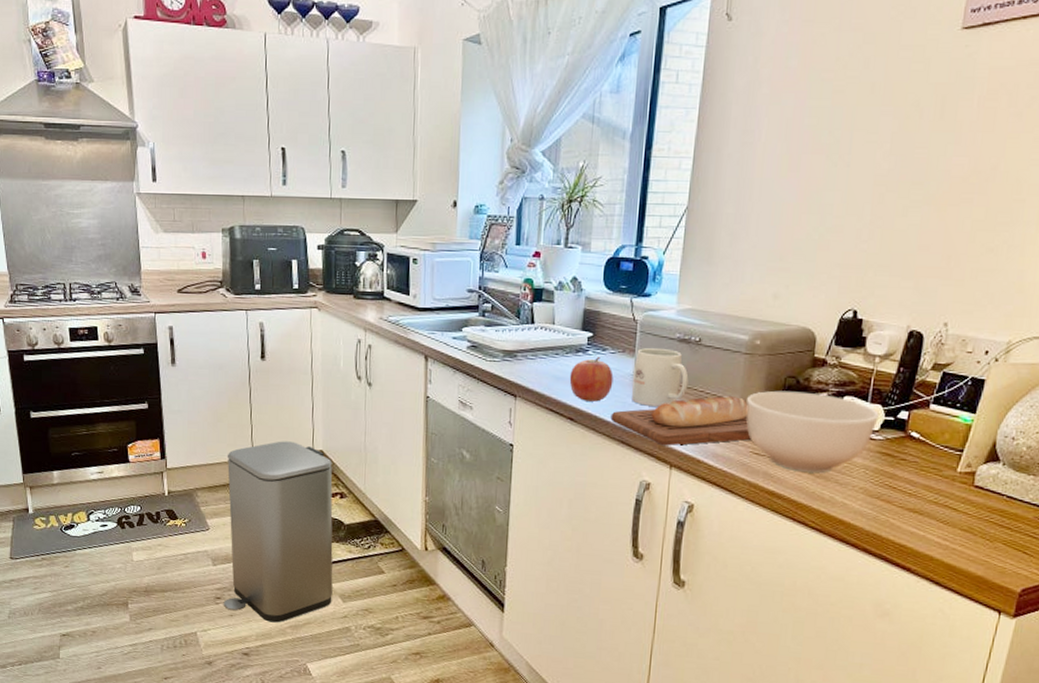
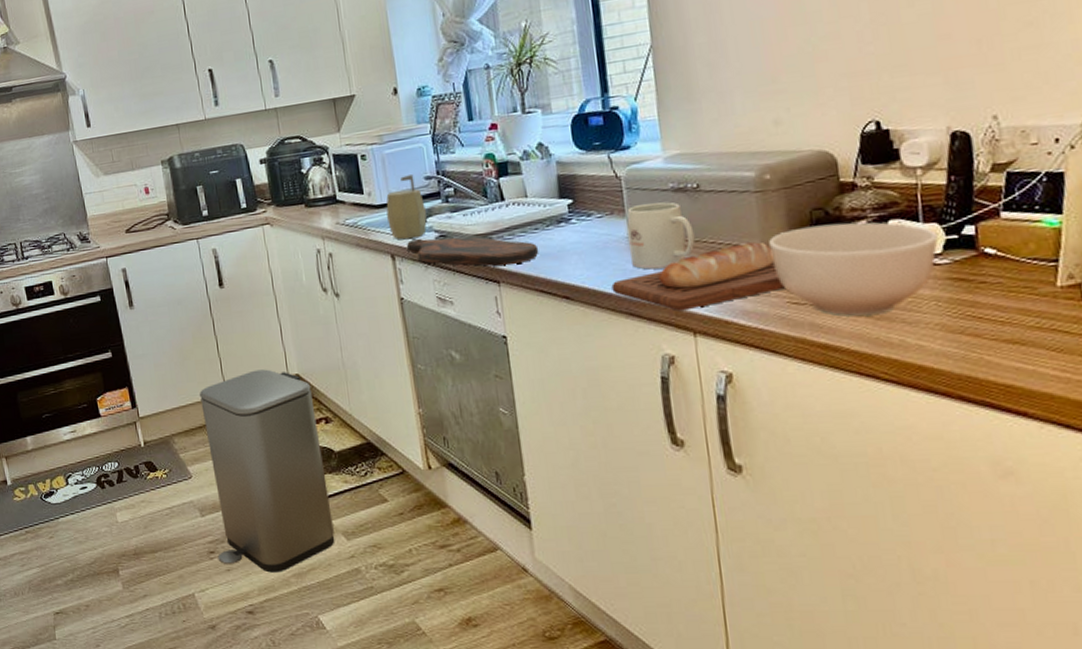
soap dispenser: none [427,285,463,345] -> present [386,174,427,240]
cutting board: none [441,345,556,383] -> present [407,236,539,267]
fruit: present [569,356,614,402] -> none [555,223,607,275]

